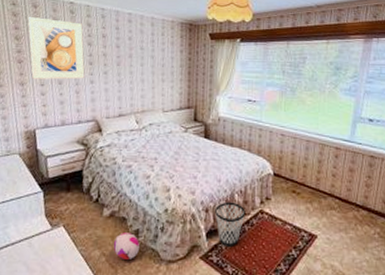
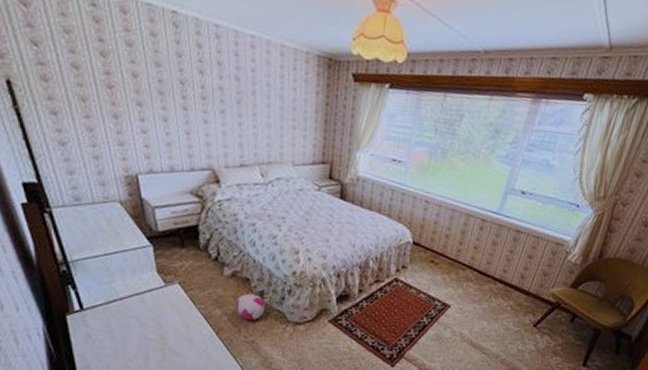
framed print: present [27,16,85,80] -> none [115,24,196,117]
wastebasket: present [215,201,245,247] -> none [347,267,380,312]

